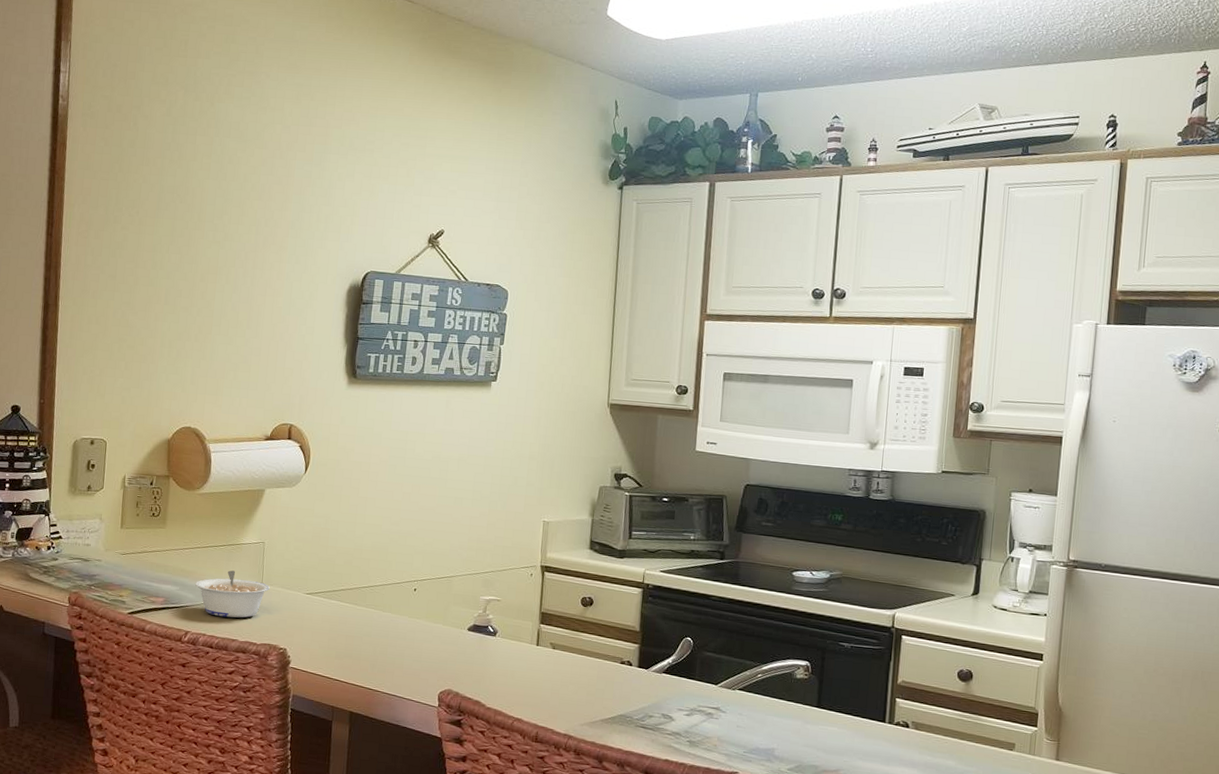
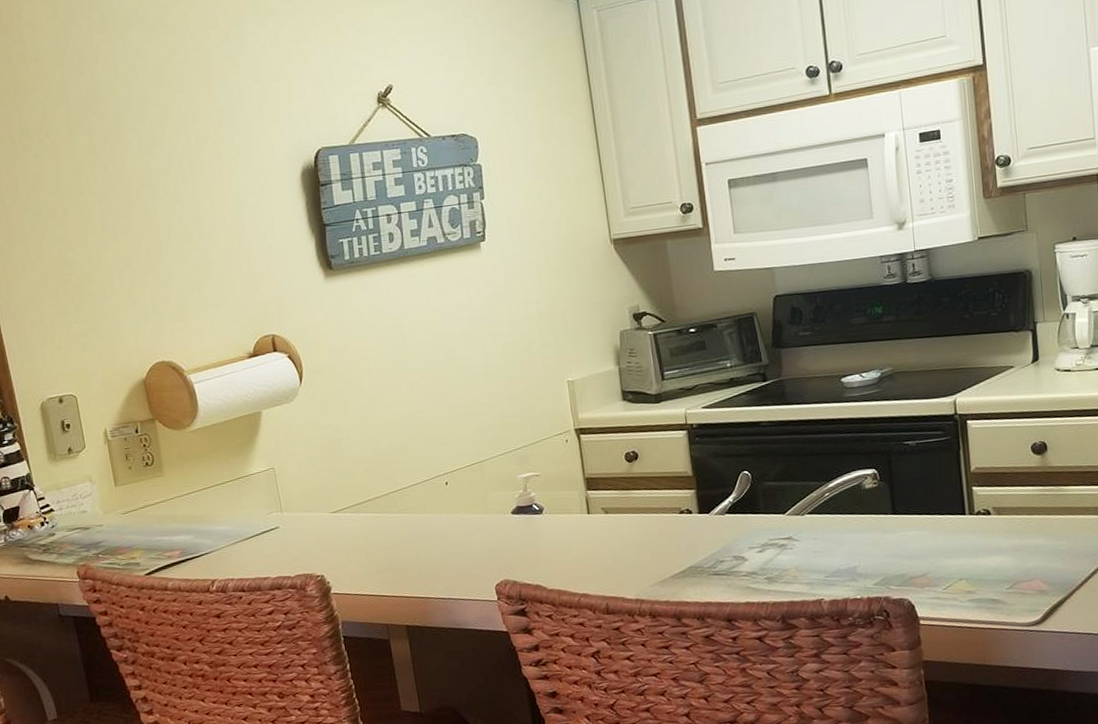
legume: present [195,570,270,618] -> none [210,505,291,557]

